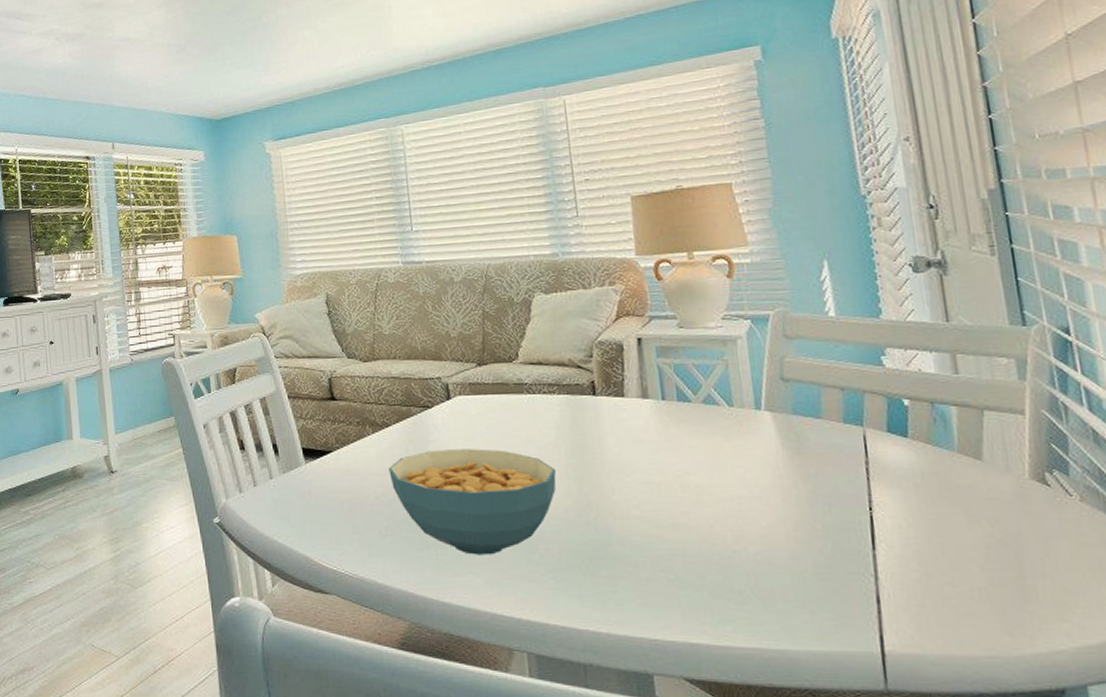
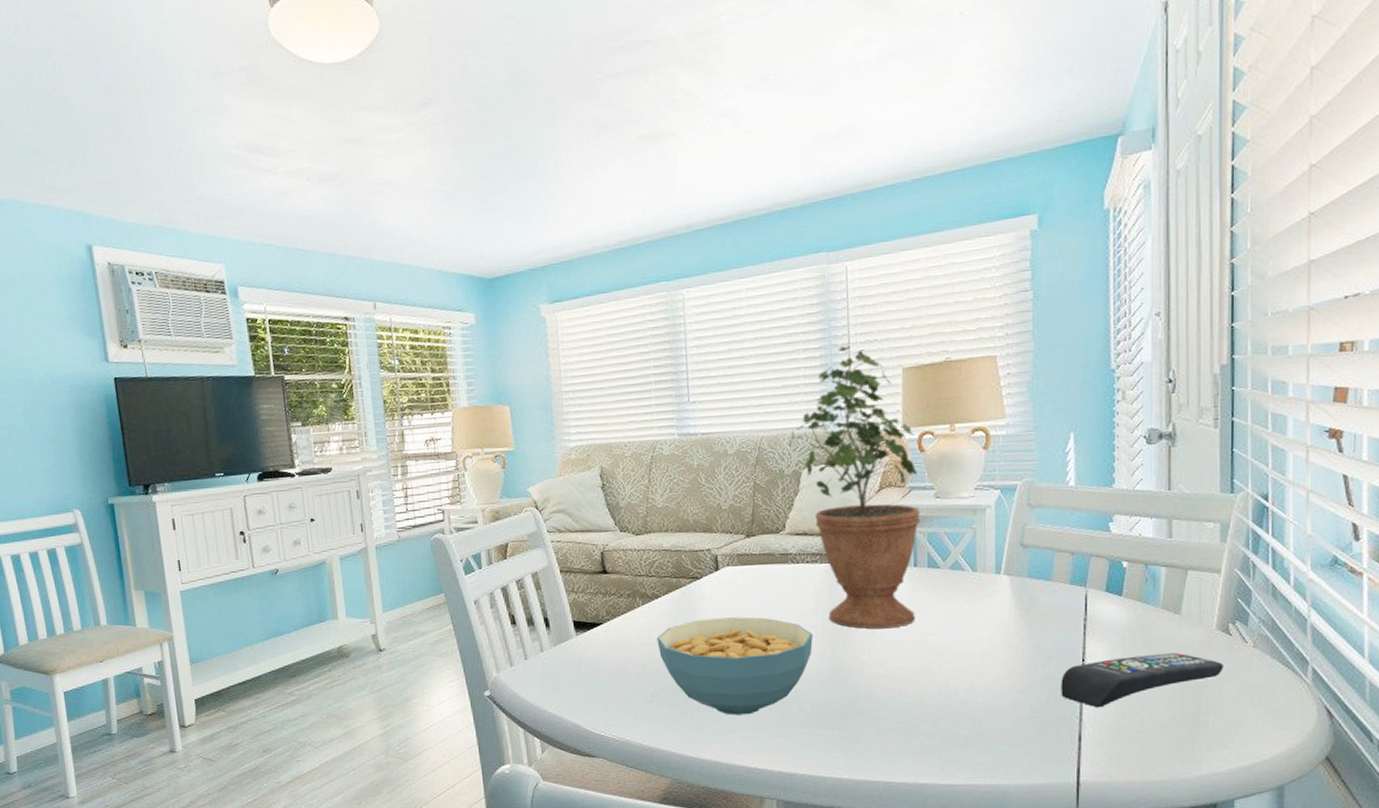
potted plant: none [516,176,669,466] -> present [788,346,920,629]
remote control: none [846,504,1047,565] -> present [1061,653,1223,708]

